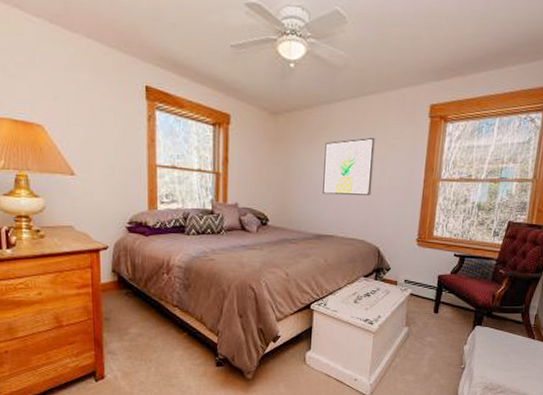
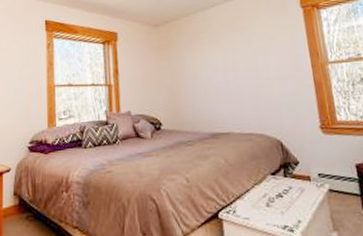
wall art: present [323,137,375,196] -> none [206,32,260,93]

